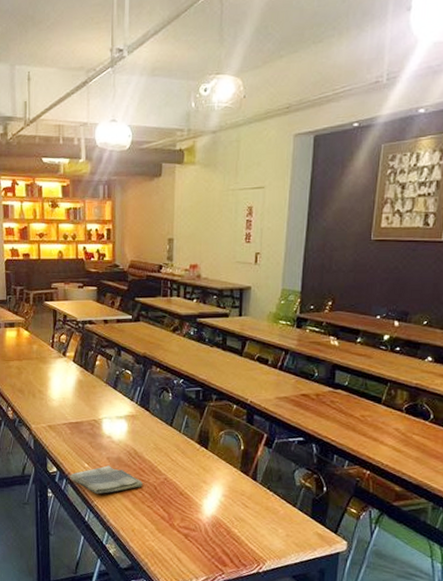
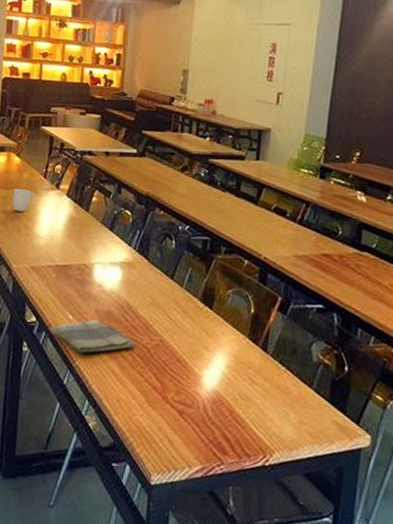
mug: none [26,359,46,379] -> present [12,189,36,212]

